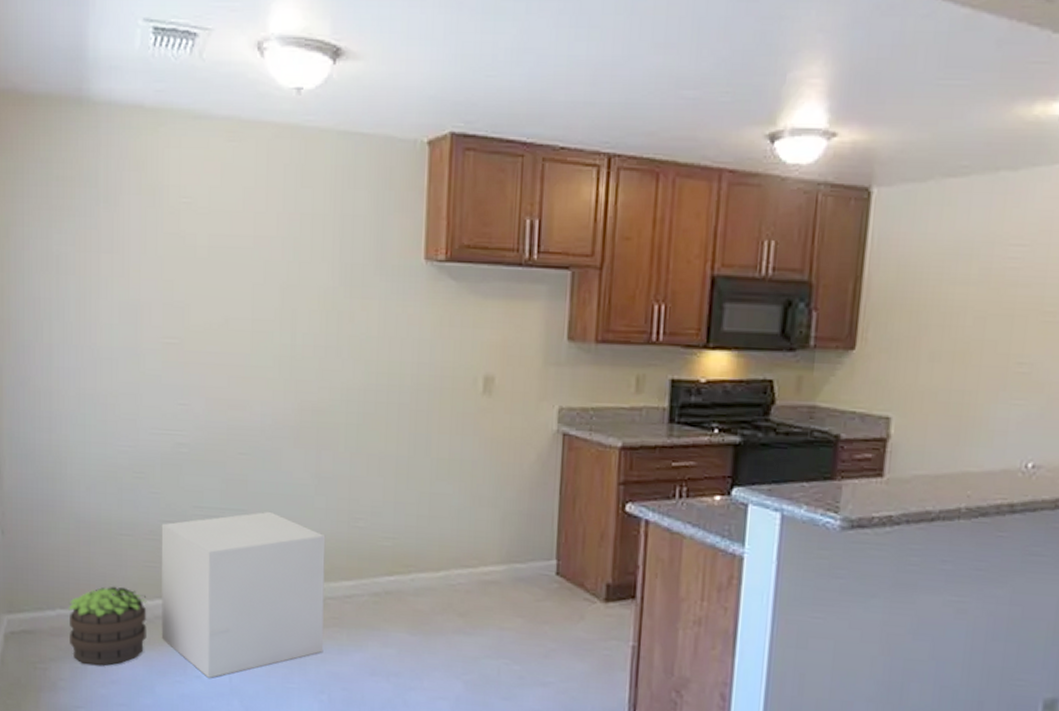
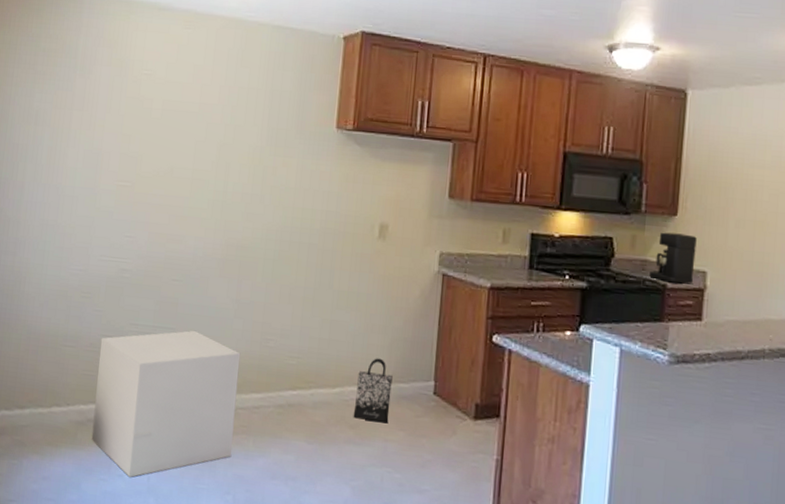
potted plant: present [68,586,148,666] -> none [10,391,83,463]
shopping bag: none [462,535,507,610] -> present [353,358,393,424]
coffee maker: none [819,371,879,434] -> present [649,232,697,284]

